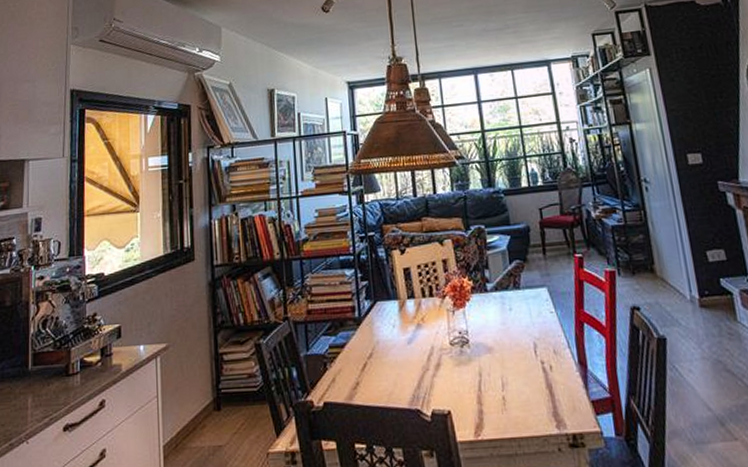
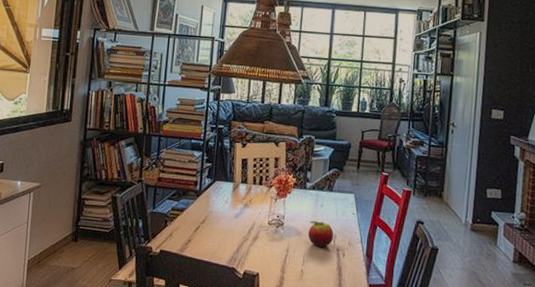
fruit: none [500,329,534,363] -> present [308,221,334,248]

